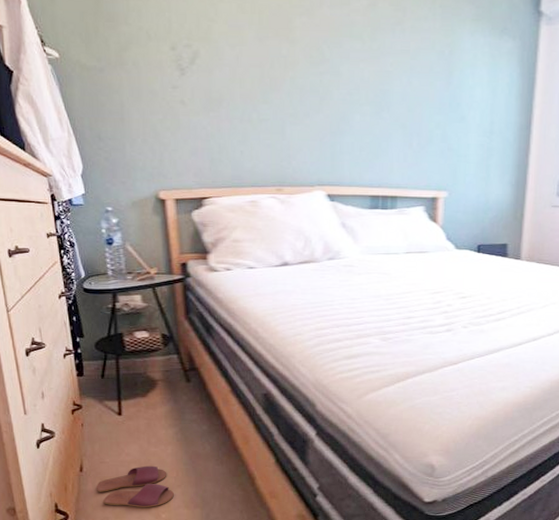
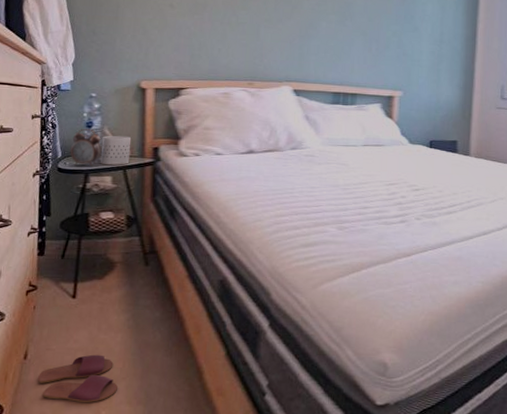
alarm clock: none [93,245,127,285] -> present [69,128,102,166]
mug: none [125,252,158,284] -> present [100,135,132,166]

